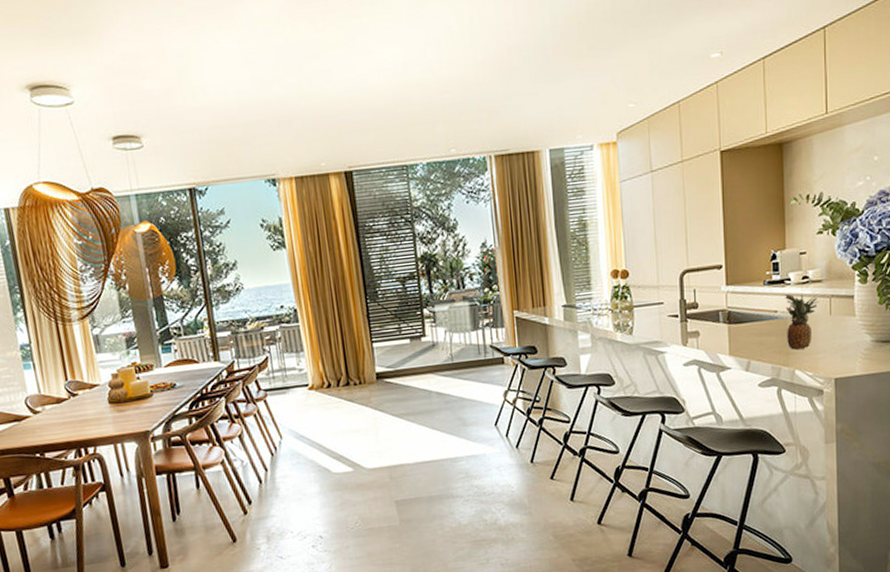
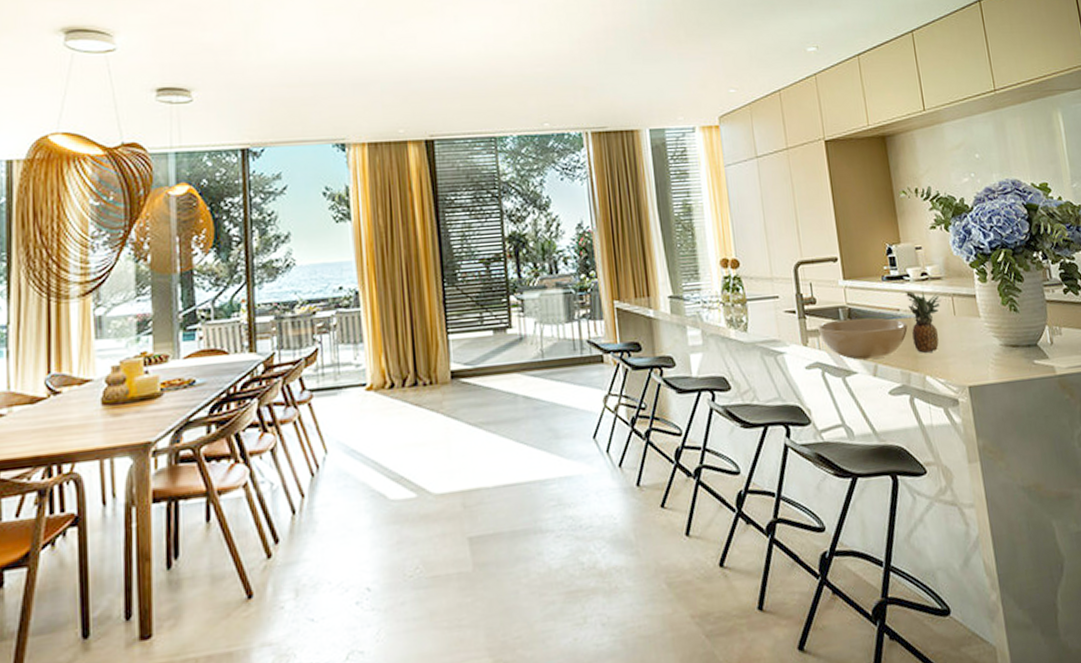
bowl: none [698,319,783,357] -> present [818,317,908,360]

